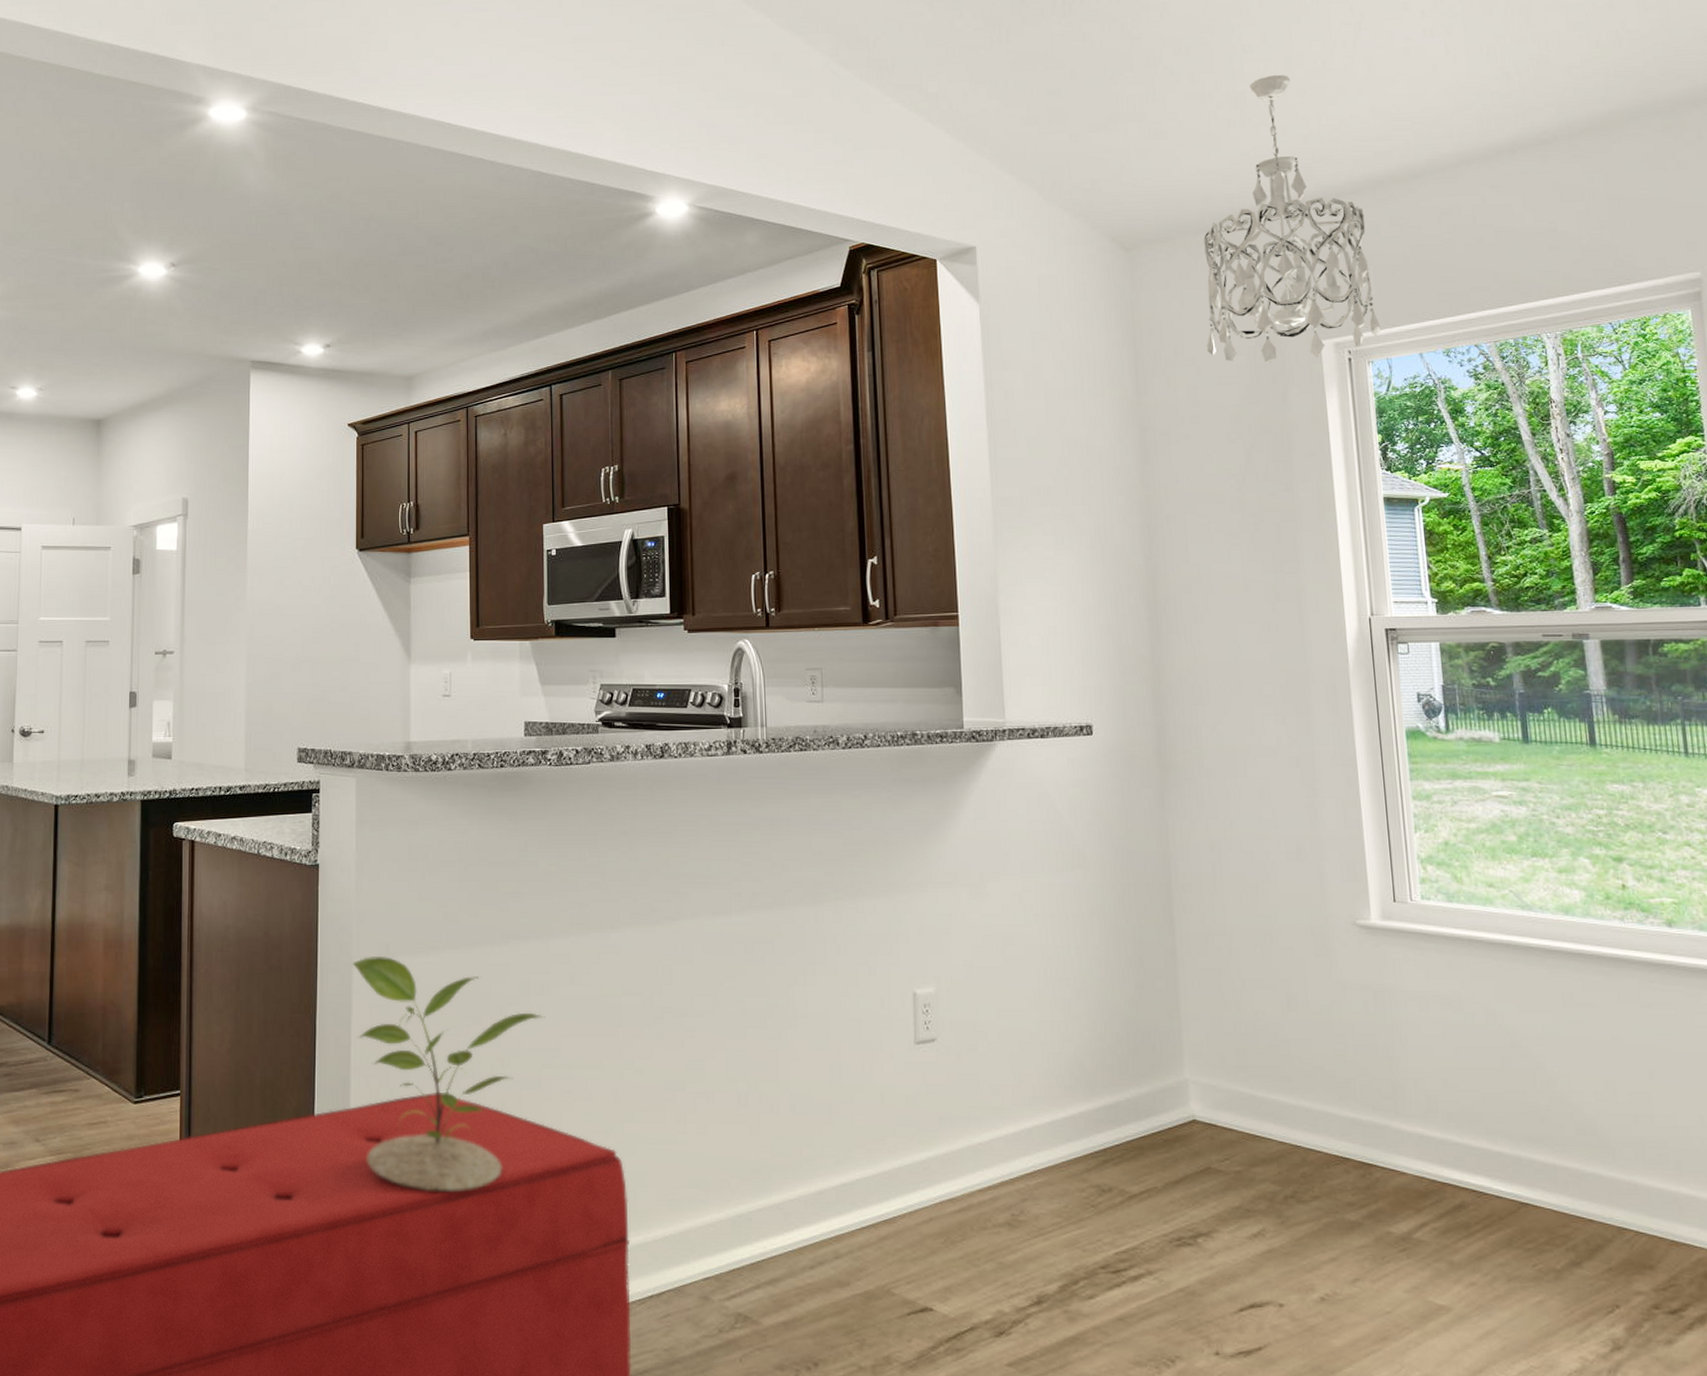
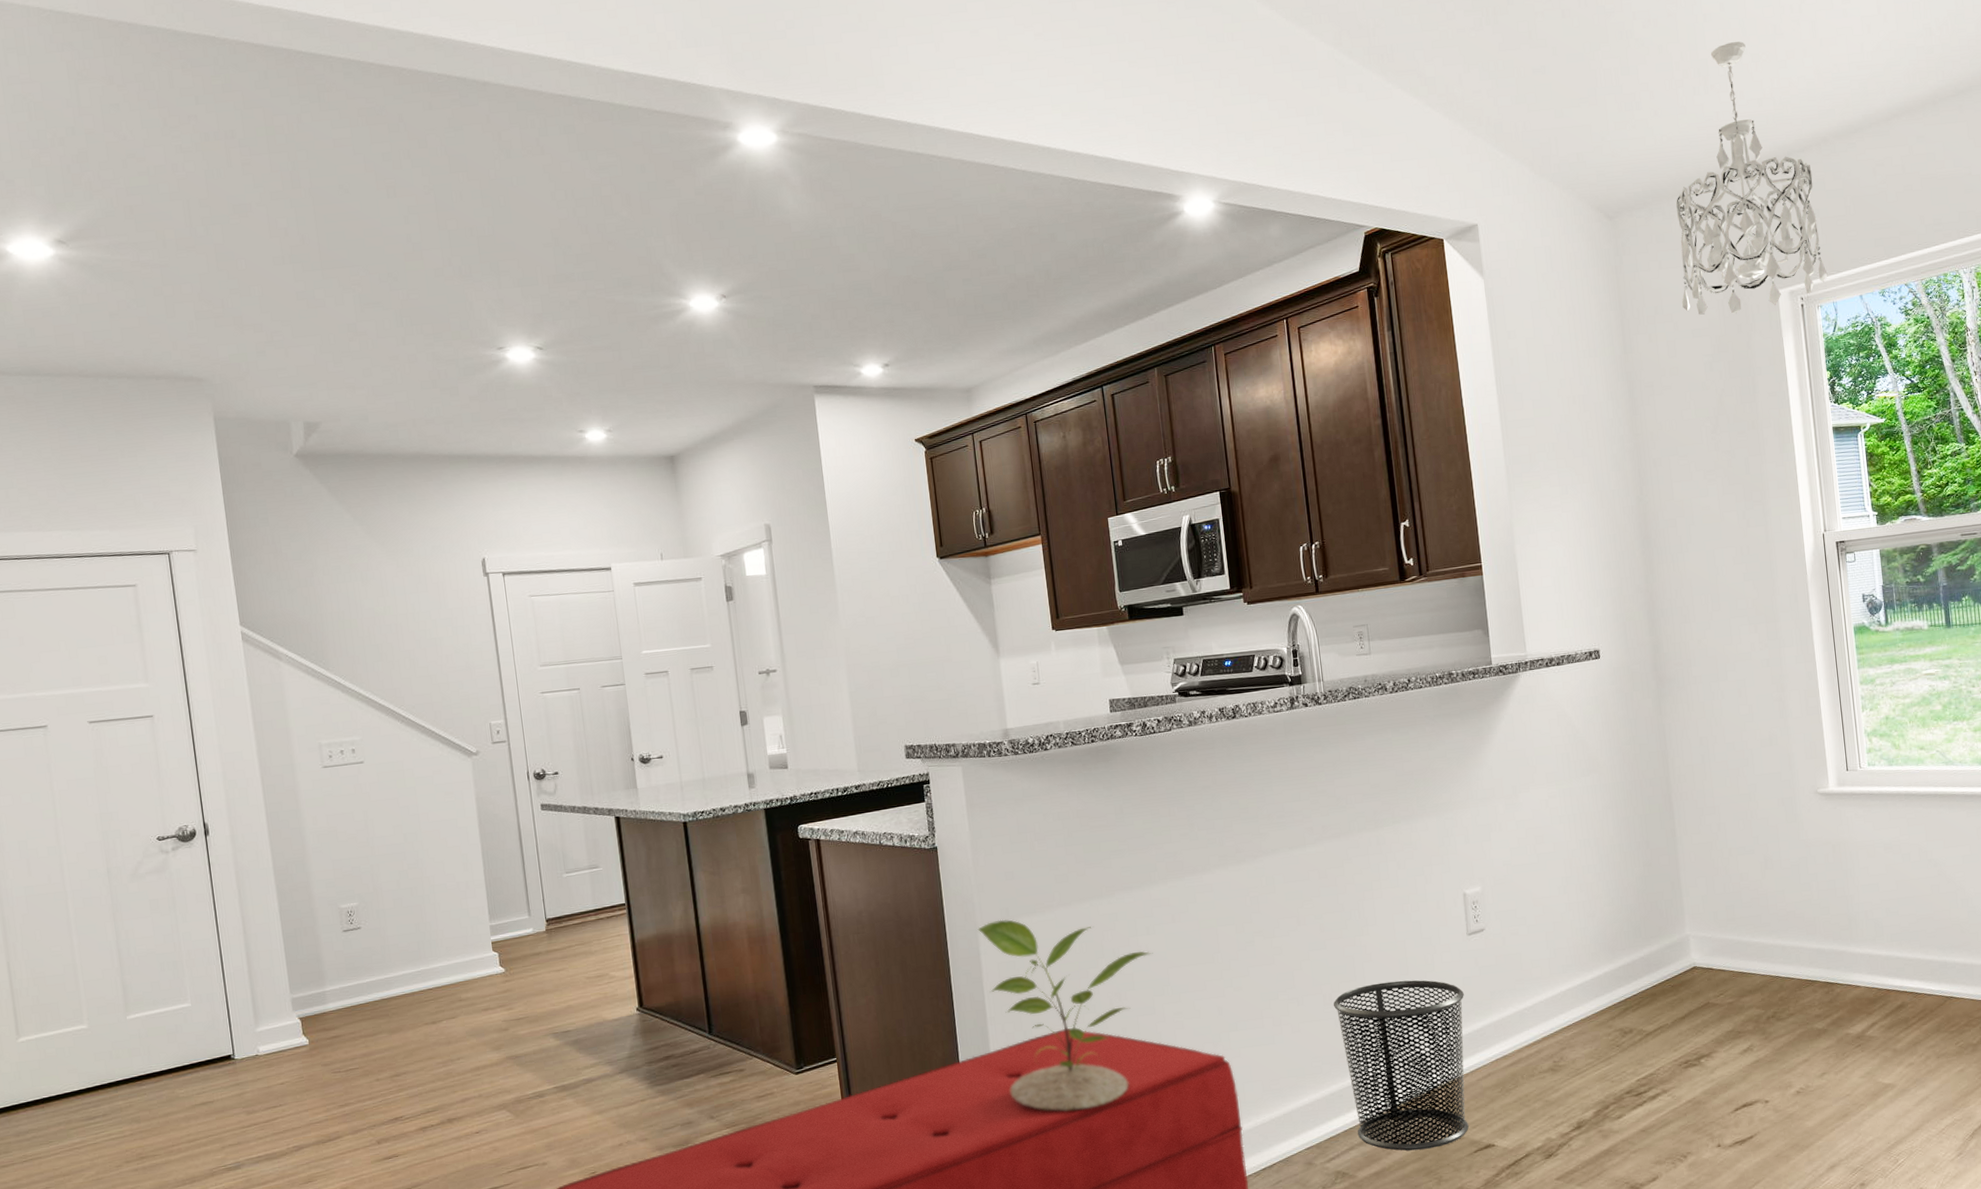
trash can: none [750,1088,907,1302] -> present [1334,980,1469,1151]

